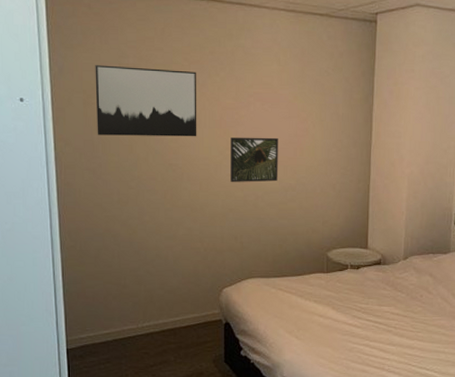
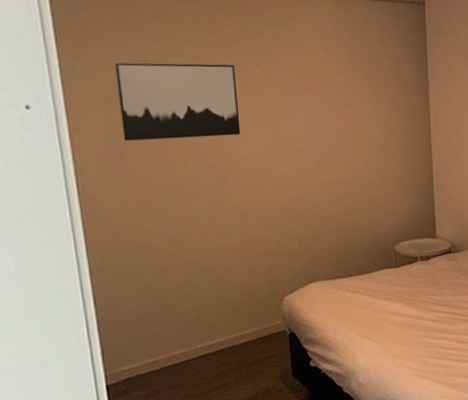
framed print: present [230,137,278,182] -> none [279,129,335,181]

